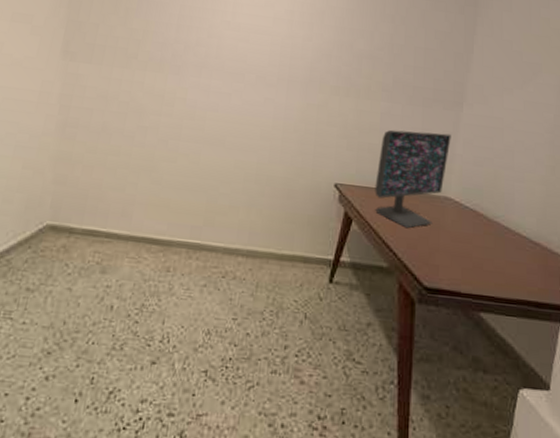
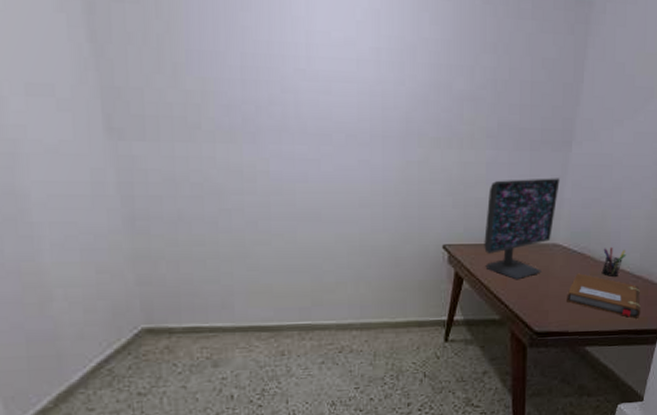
notebook: none [457,230,541,289] -> present [565,273,641,319]
pen holder: none [495,207,522,240] -> present [601,246,626,277]

